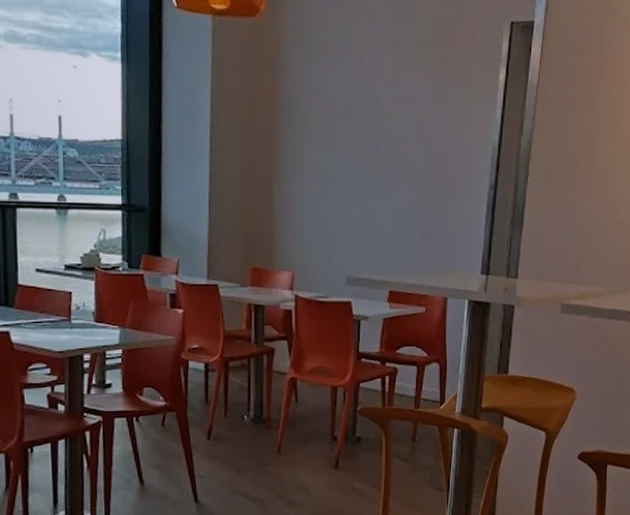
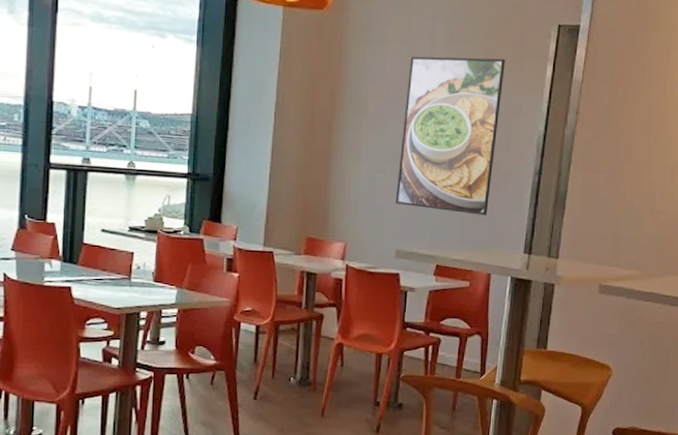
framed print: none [343,62,454,236] -> present [395,56,505,216]

